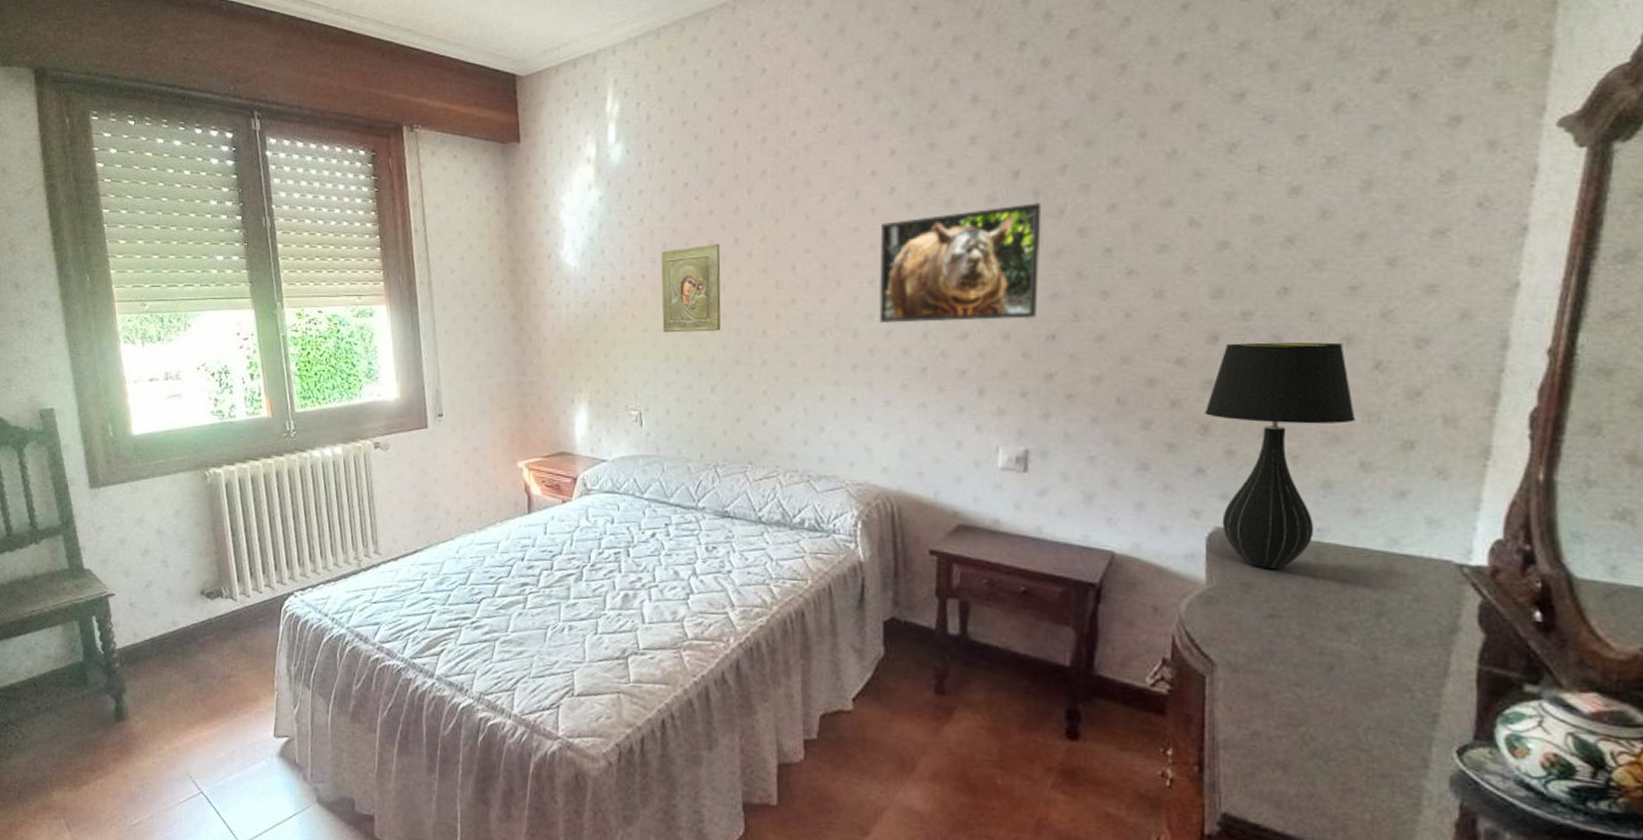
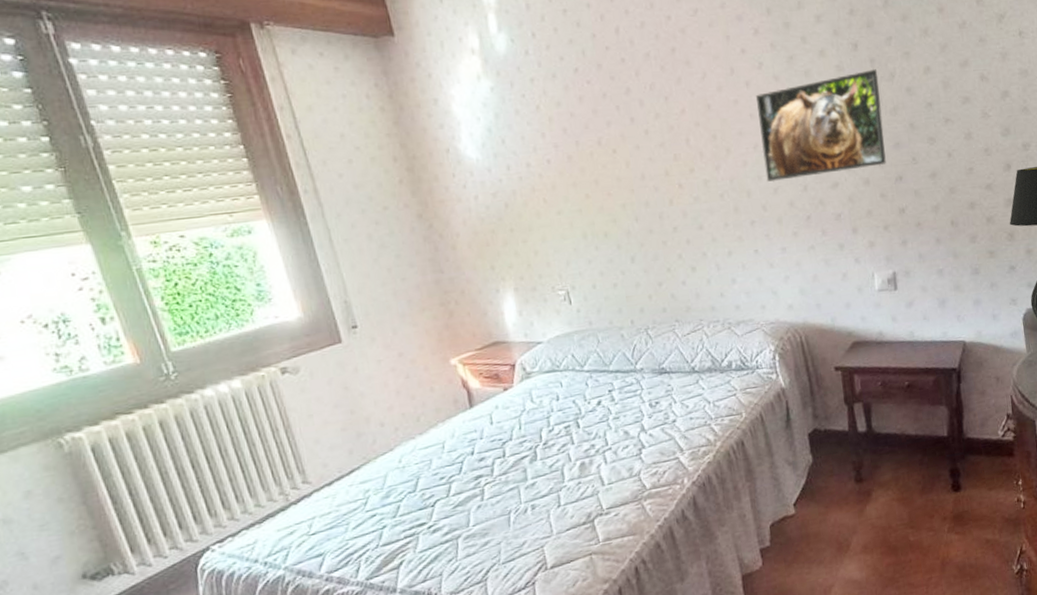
religious icon: present [660,244,721,333] -> none [562,124,631,213]

